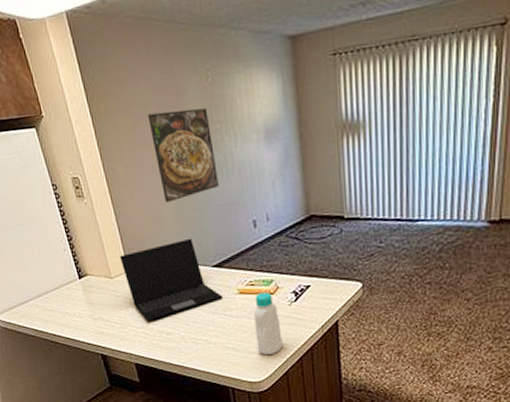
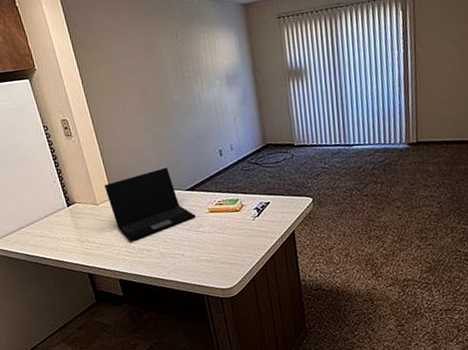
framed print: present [148,108,219,203] -> none [127,60,189,138]
bottle: present [254,292,283,356] -> none [223,210,249,265]

